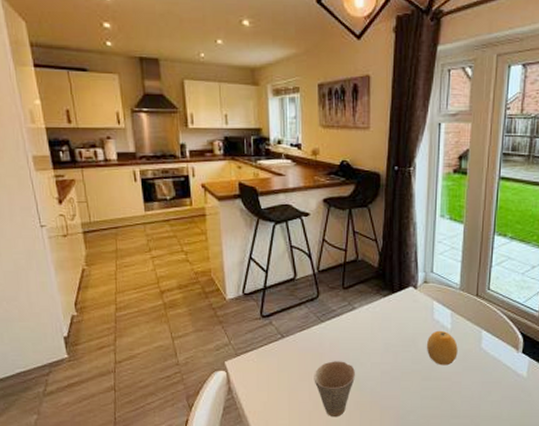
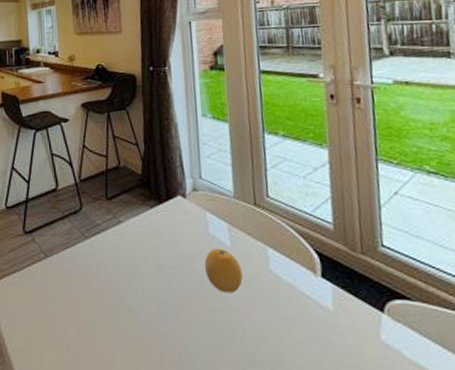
cup: present [314,361,356,418] -> none [81,286,128,360]

